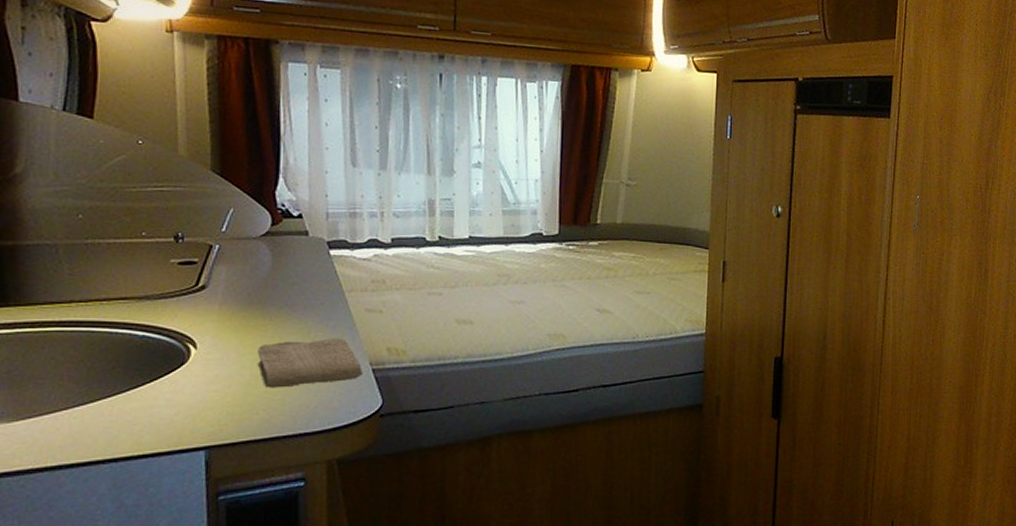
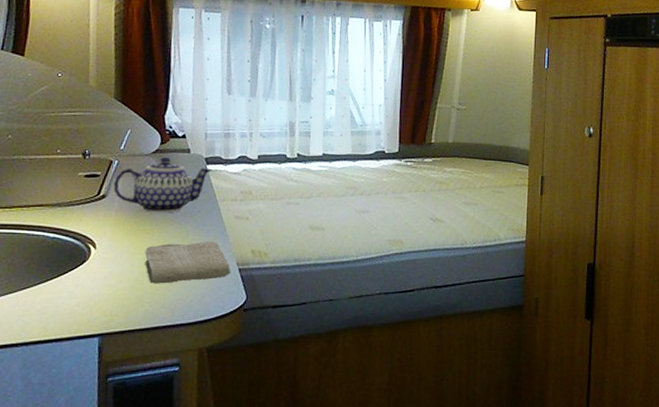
teapot: none [214,241,337,306] -> present [113,157,213,213]

